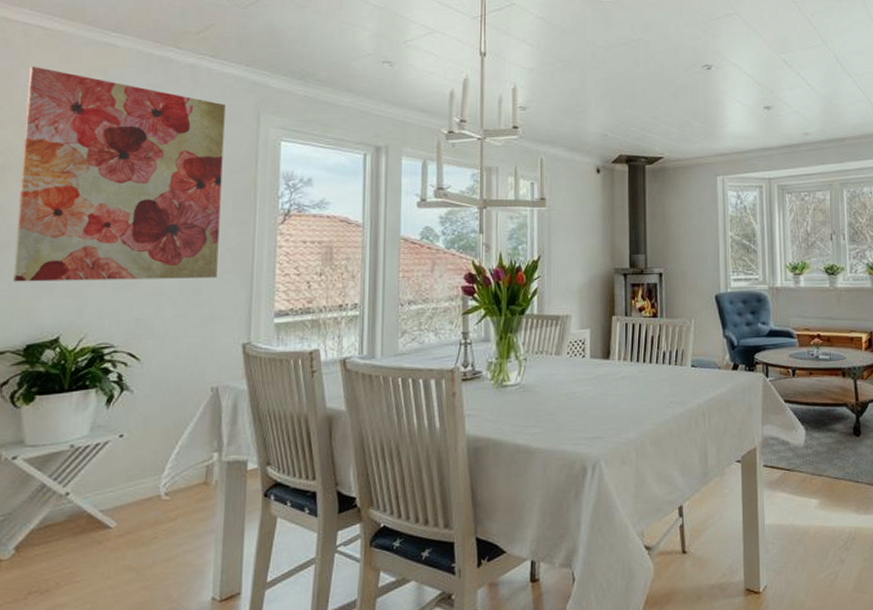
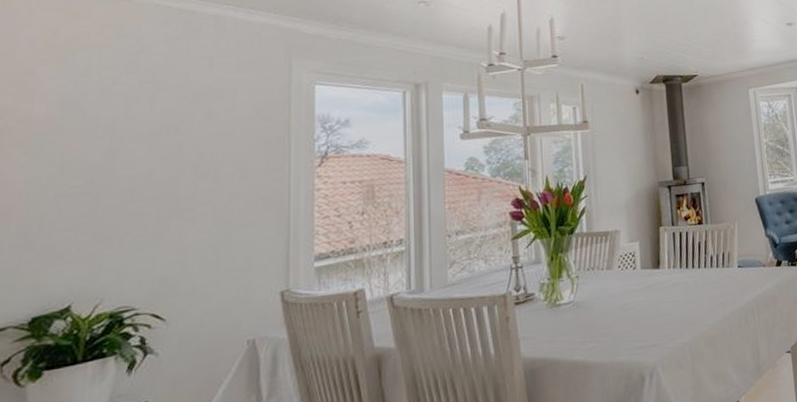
wall art: present [14,66,226,282] -> none [15,25,254,252]

